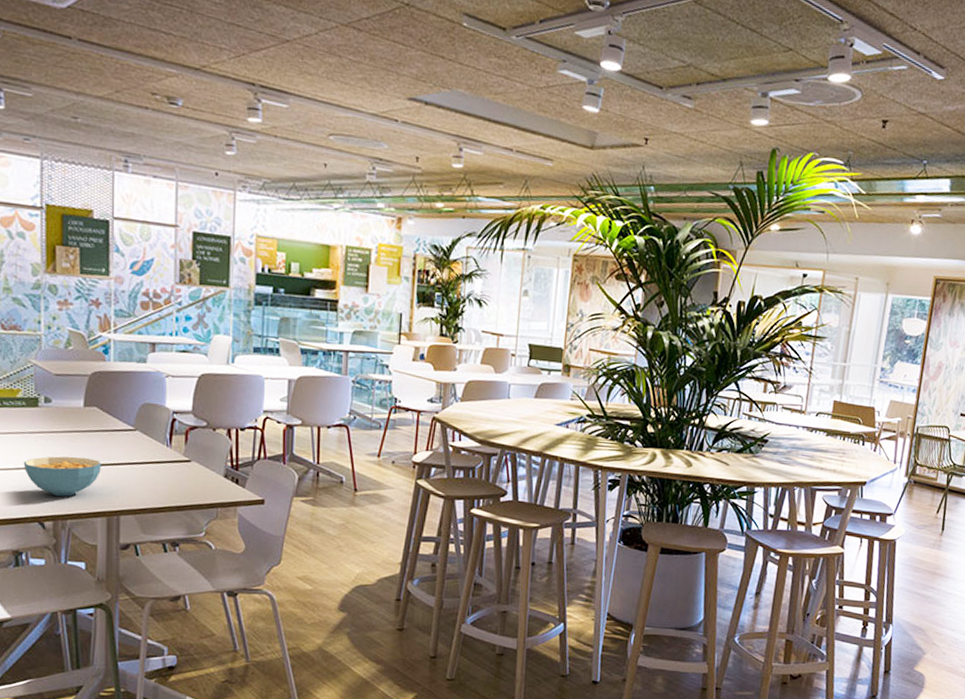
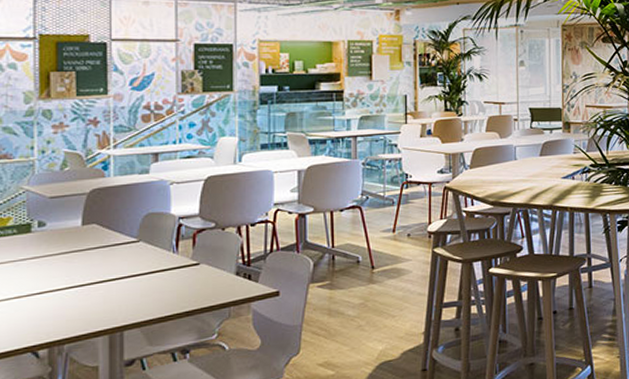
cereal bowl: present [23,456,102,496] -> none [14,276,103,321]

